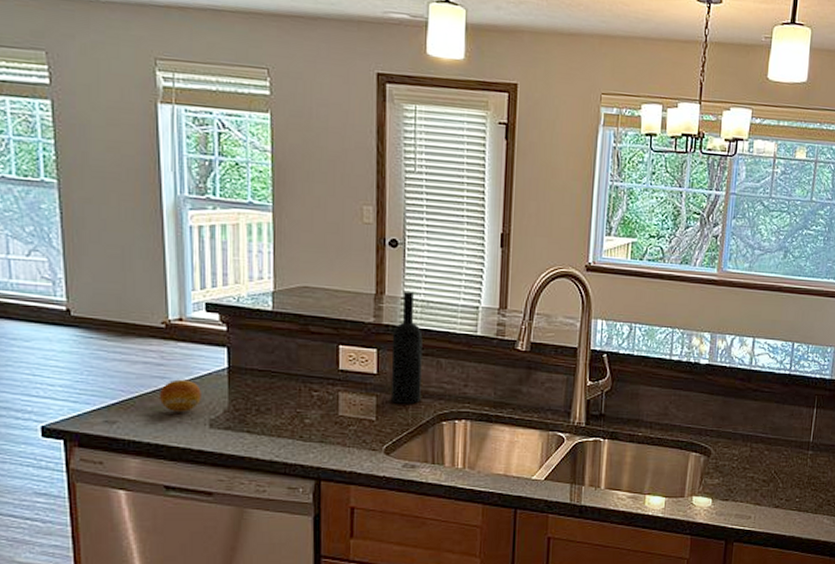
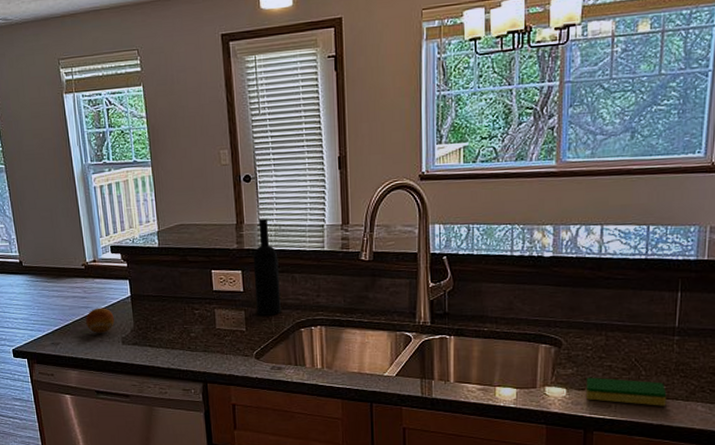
dish sponge: none [729,487,799,518] -> present [585,377,667,406]

